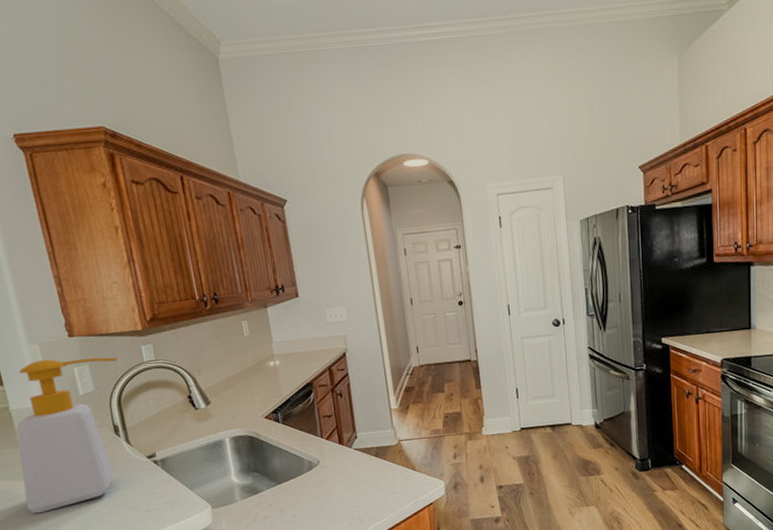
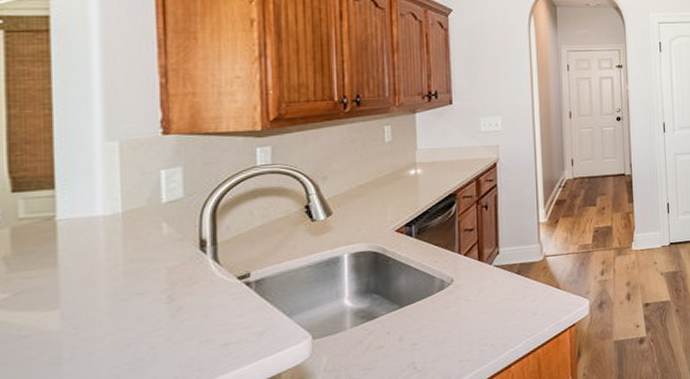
soap bottle: present [16,357,119,513] -> none [48,159,224,355]

